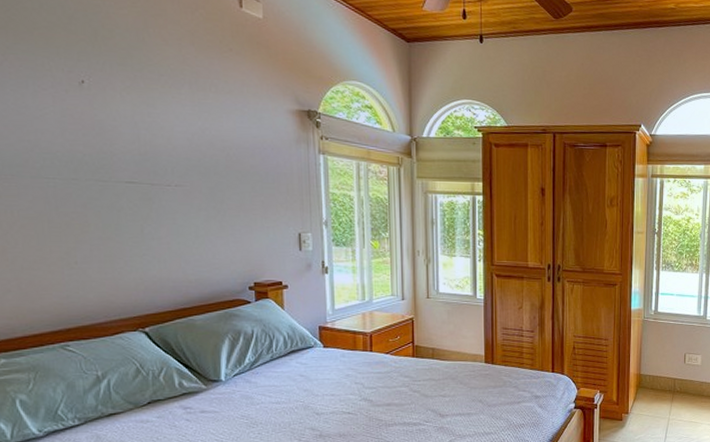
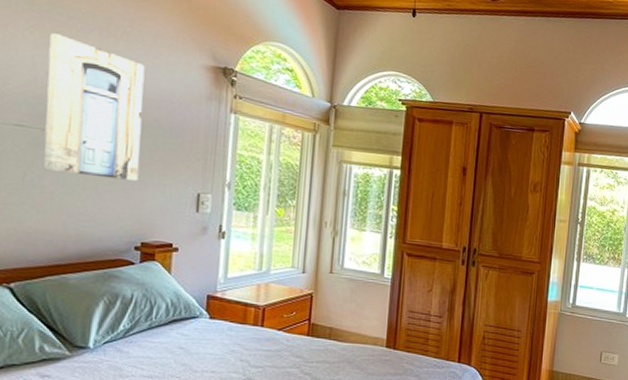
wall art: none [146,91,244,226] -> present [43,33,145,181]

